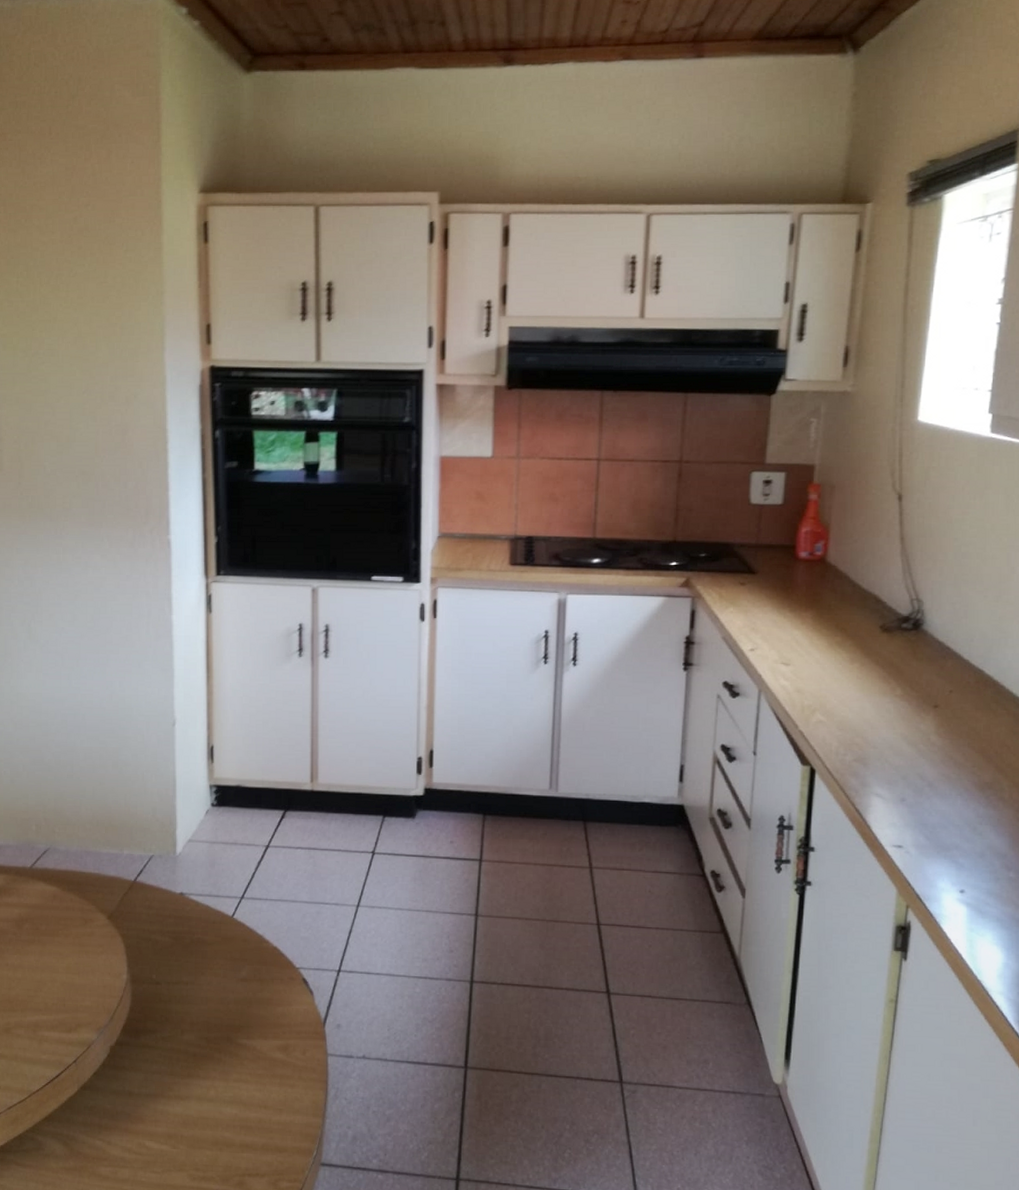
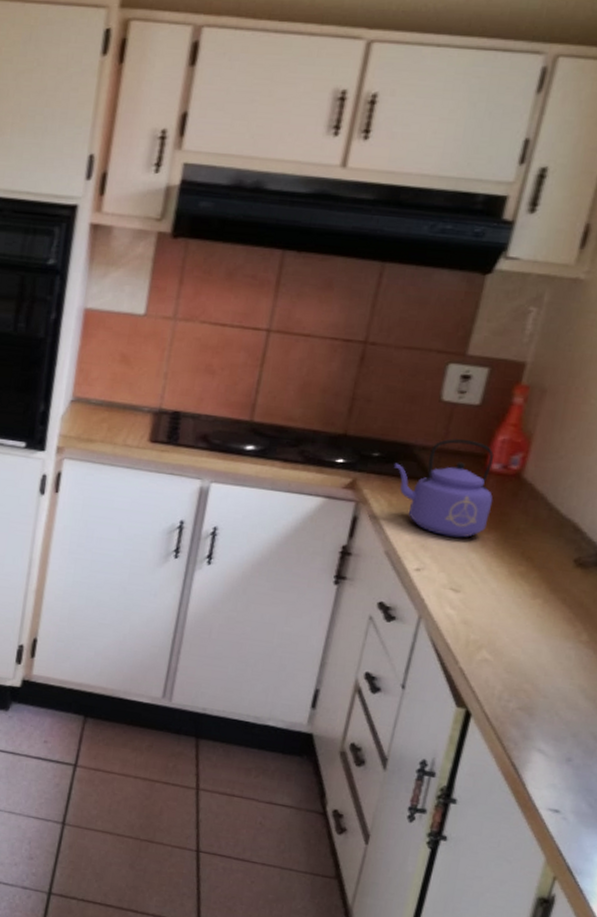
kettle: none [719,535,806,618] -> present [393,439,494,538]

